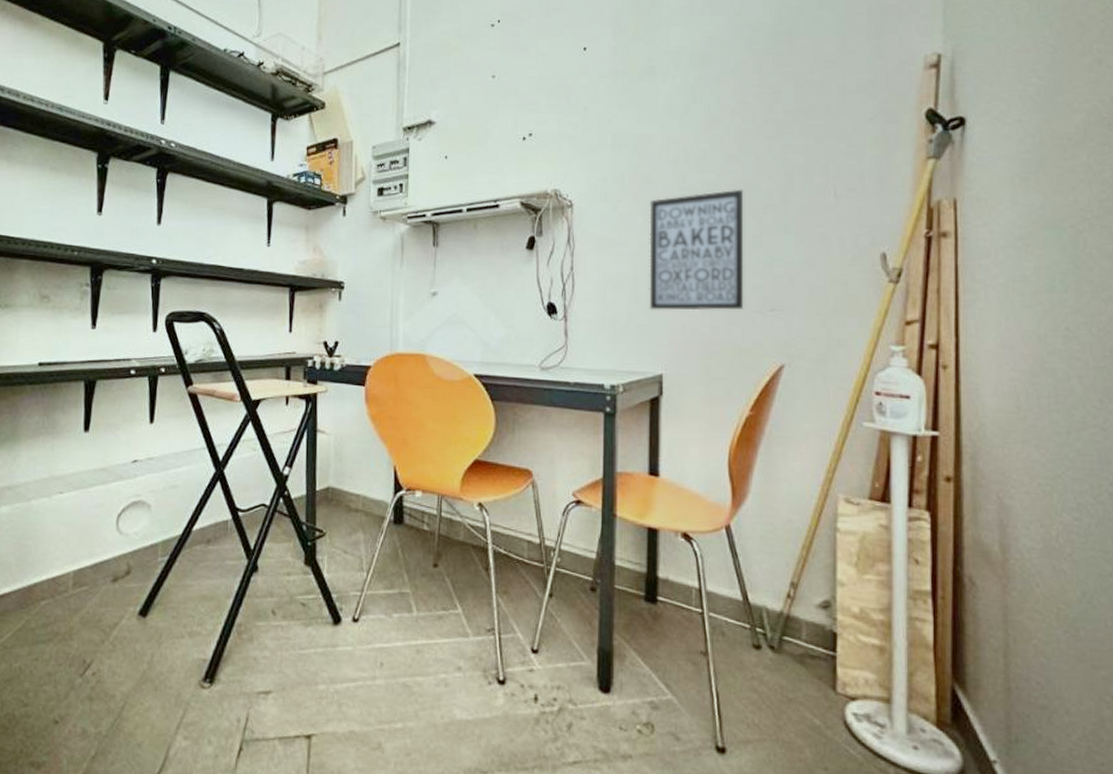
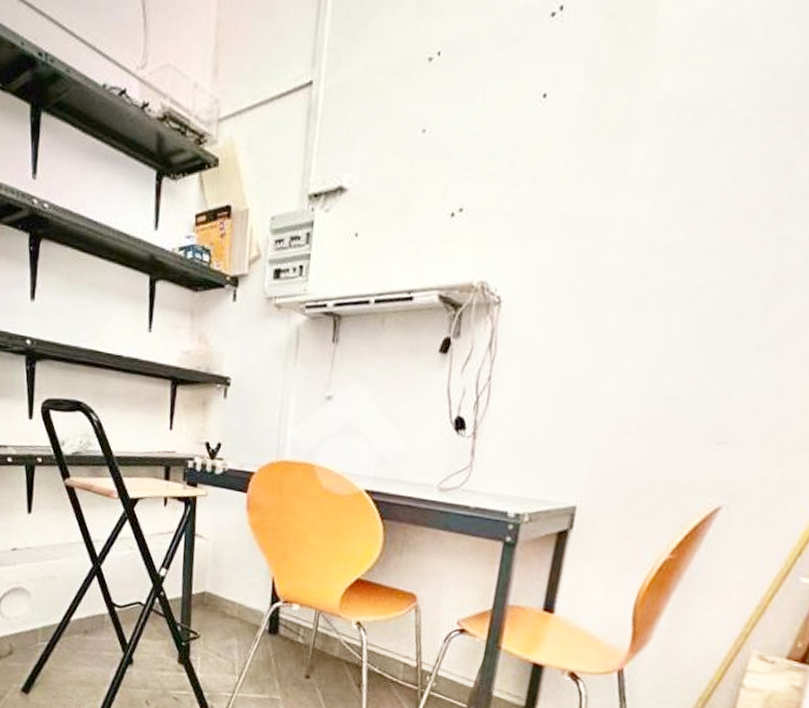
wall art: present [649,189,744,311] -> none [573,292,717,440]

